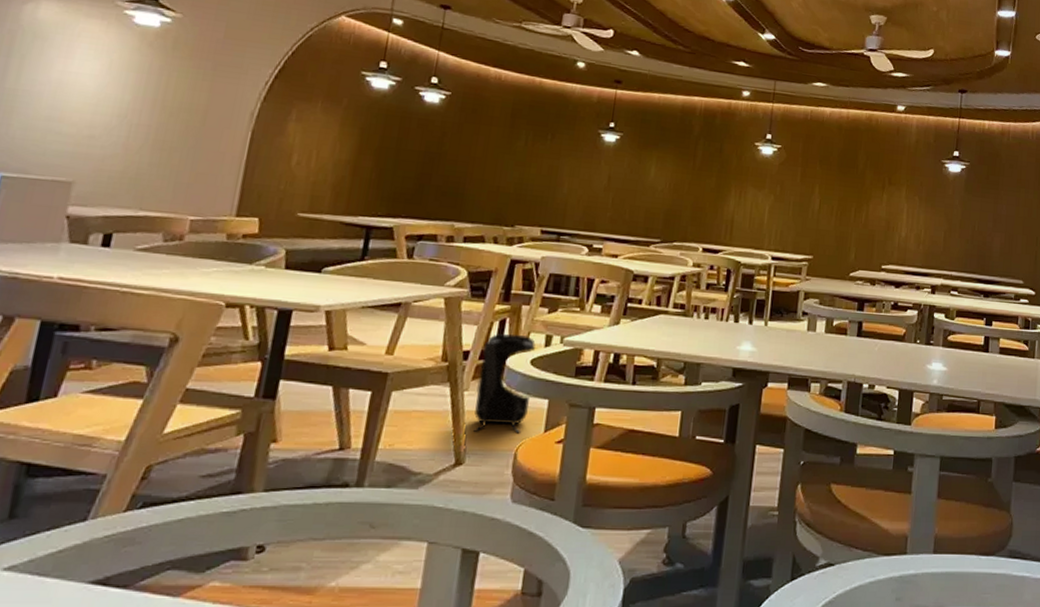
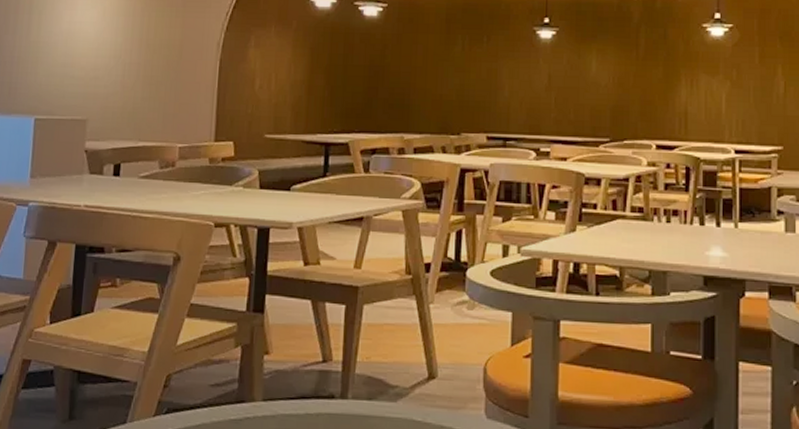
backpack: present [473,334,536,434] -> none [441,245,493,348]

